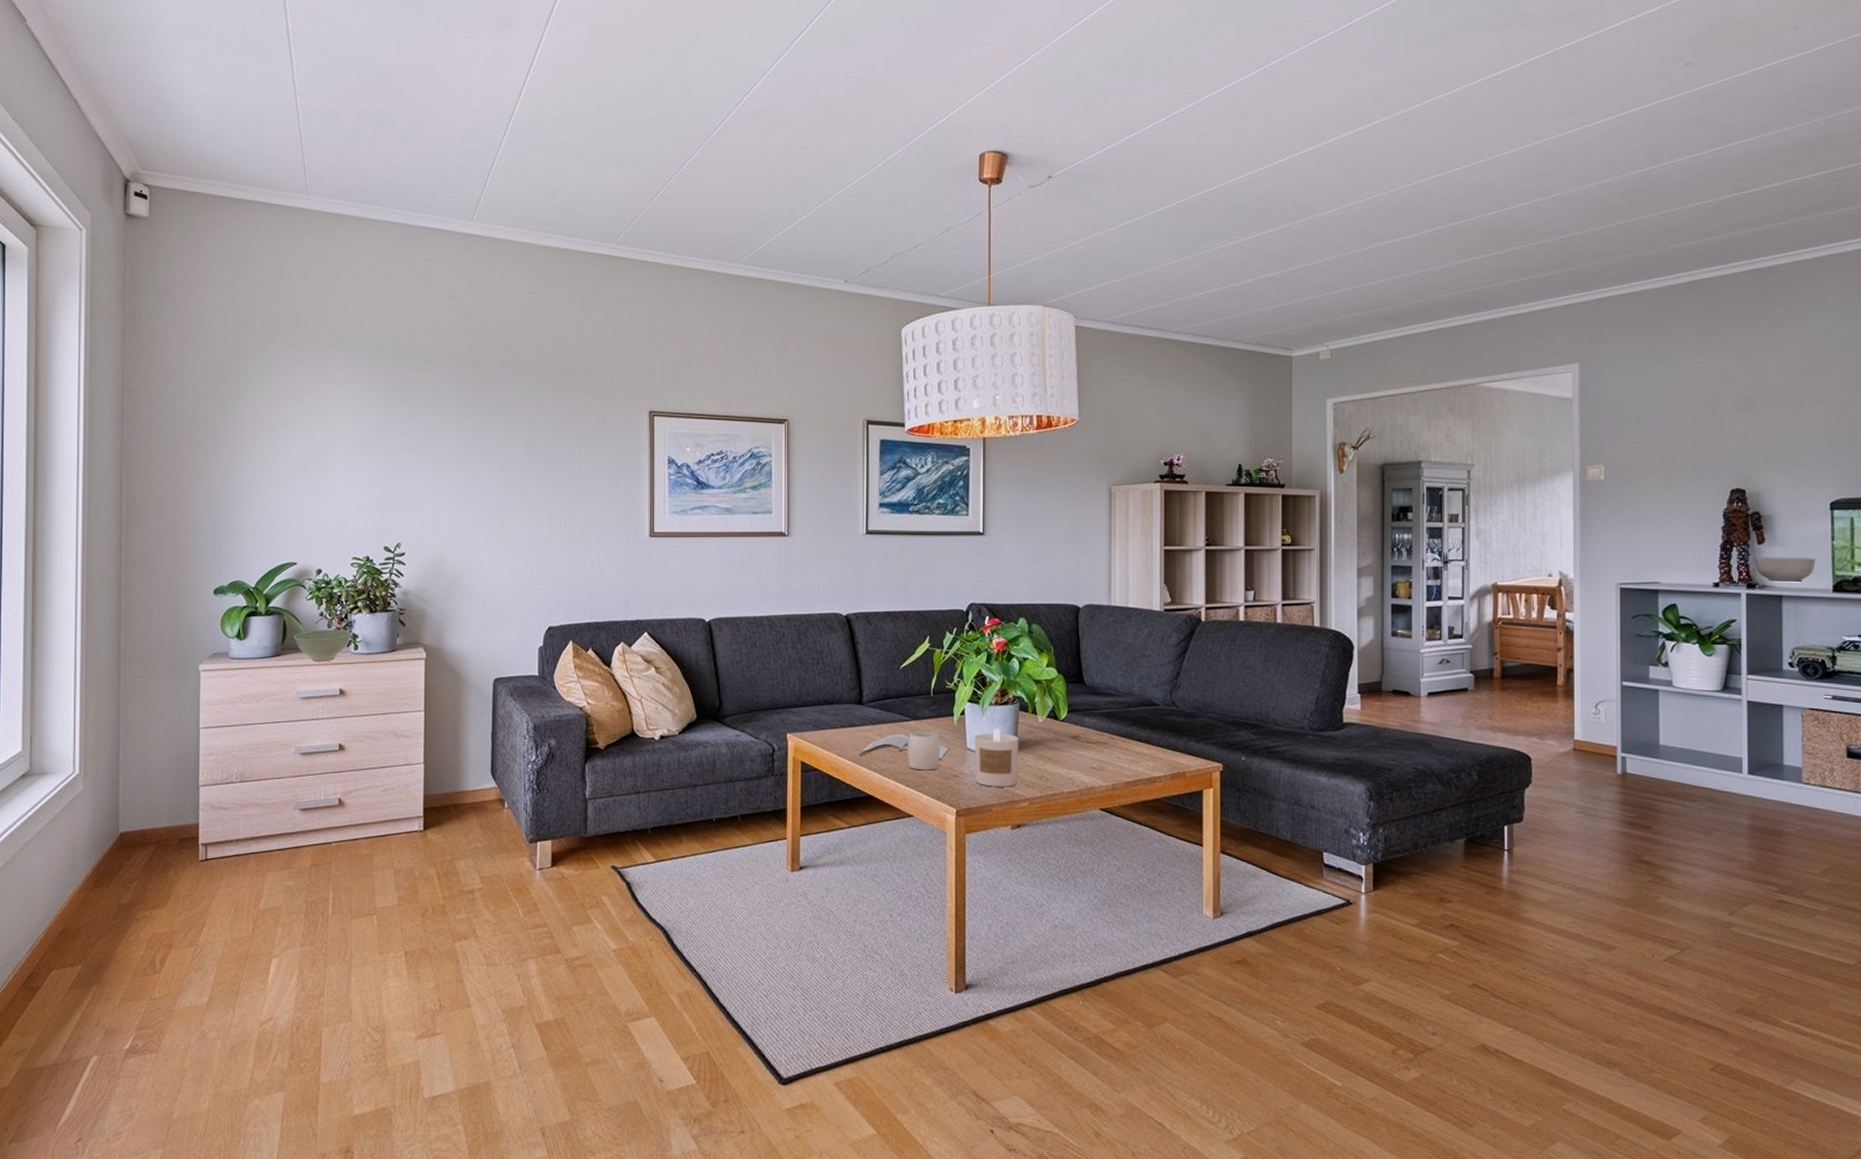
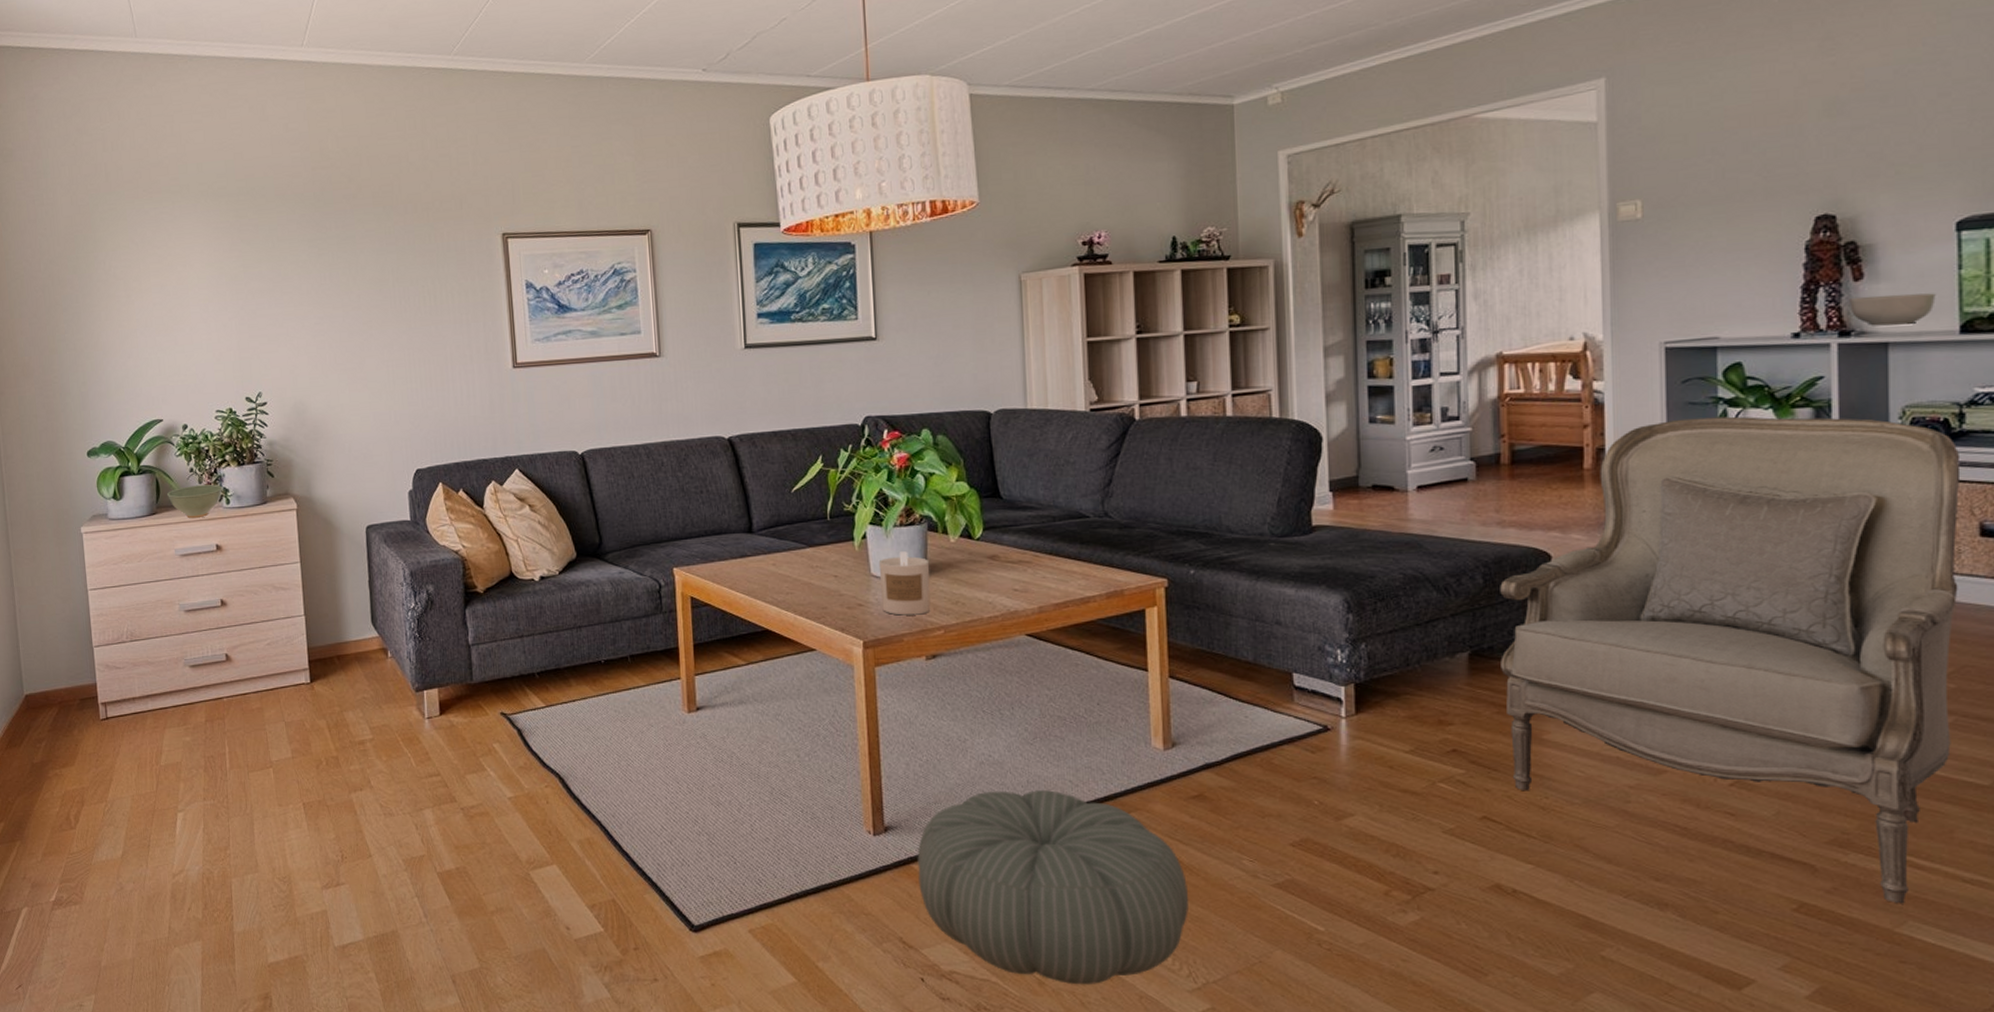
magazine: present [858,734,949,761] -> none [751,562,852,590]
mug: present [908,731,940,771] -> none [805,559,842,601]
pouf: none [993,952,1228,1137] -> present [917,789,1188,985]
armchair: none [1490,648,1833,1065] -> present [1500,416,1961,904]

